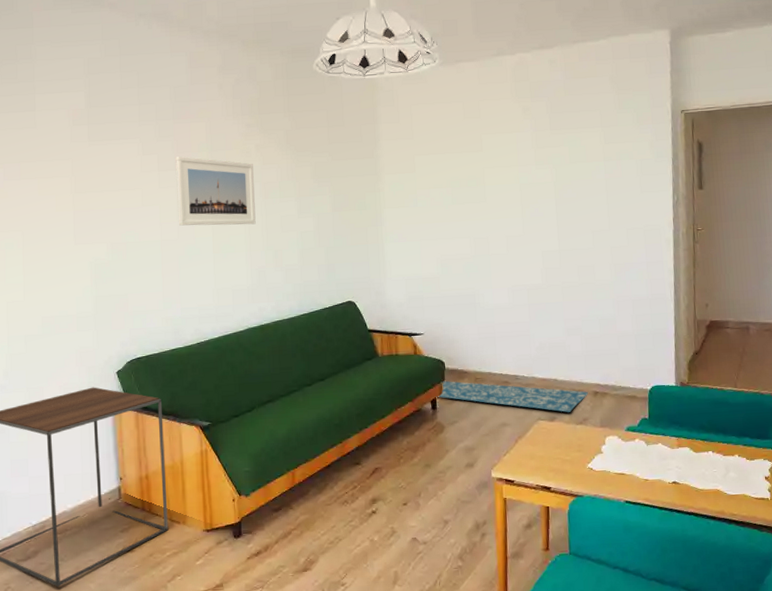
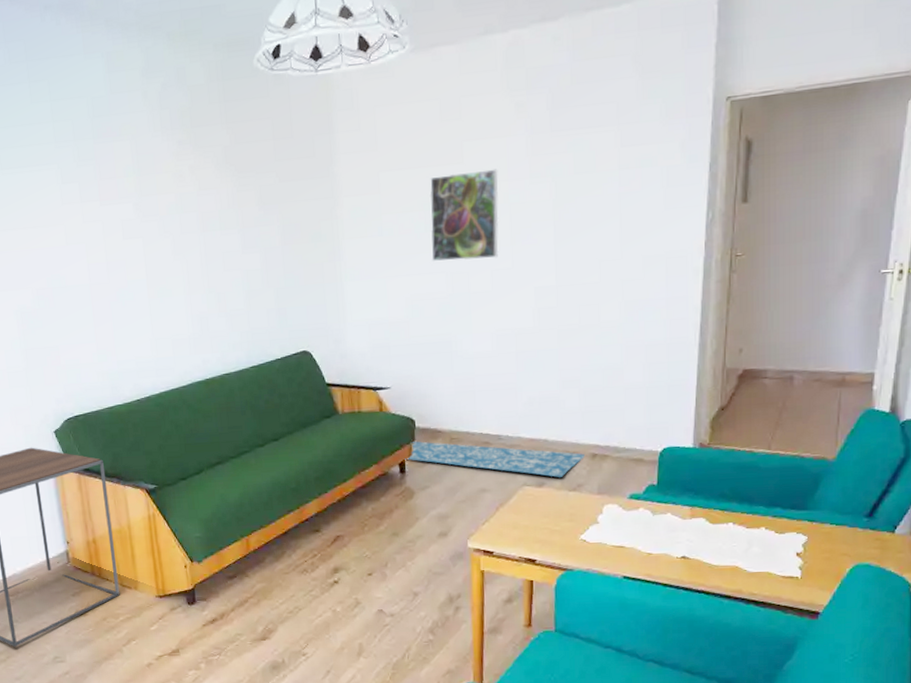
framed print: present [176,156,256,226] -> none [99,183,194,267]
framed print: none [455,157,513,229] -> present [429,169,499,261]

